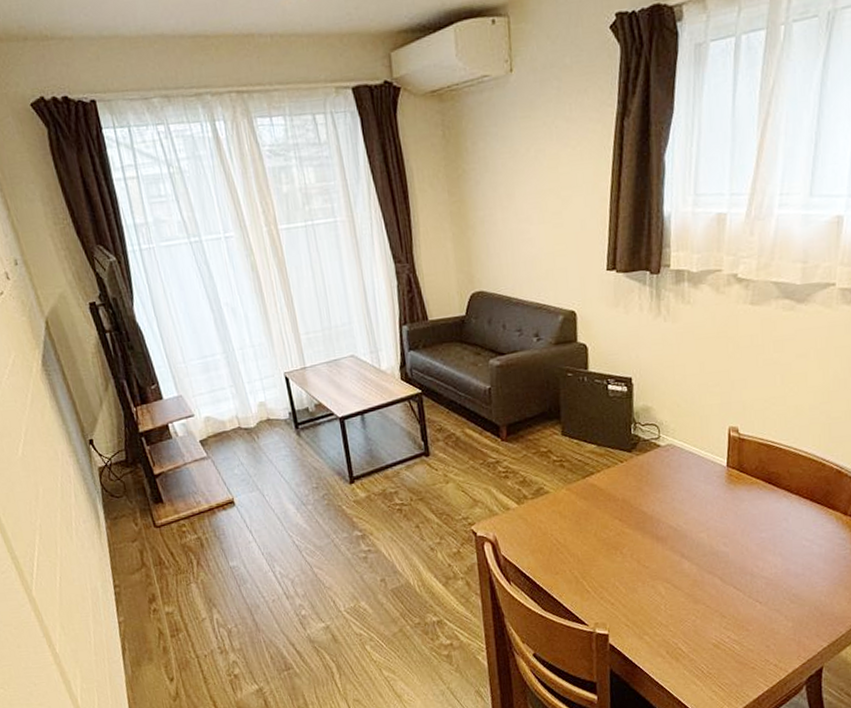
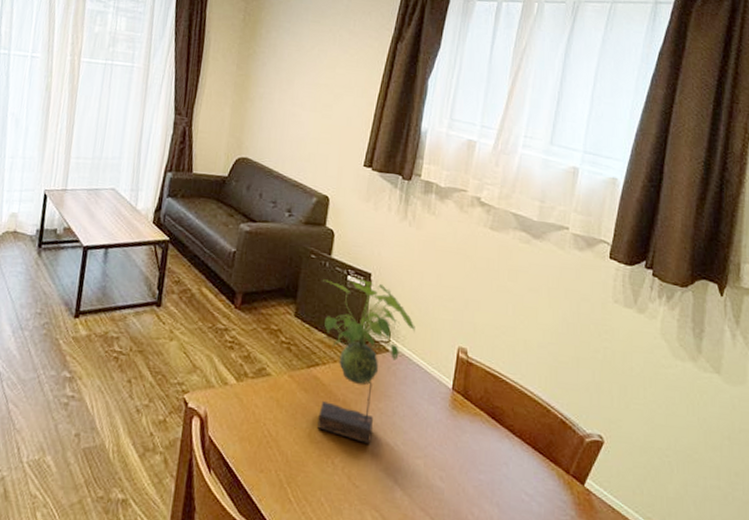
plant: none [584,385,684,531] -> present [317,277,415,444]

